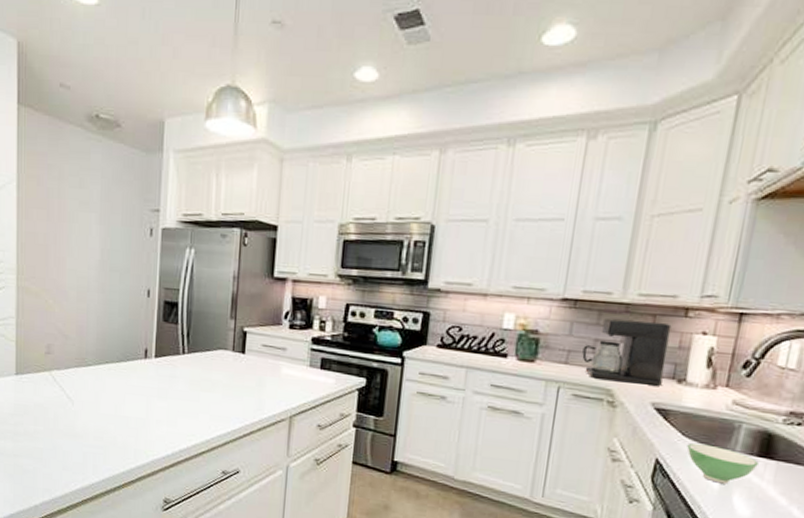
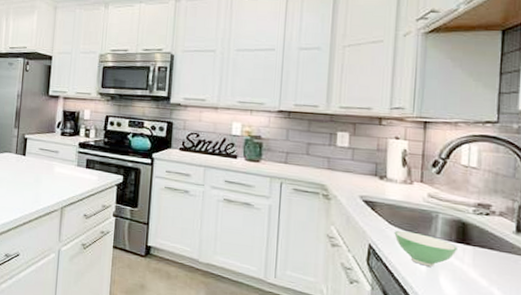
coffee maker: present [582,318,672,386] -> none [298,126,369,182]

